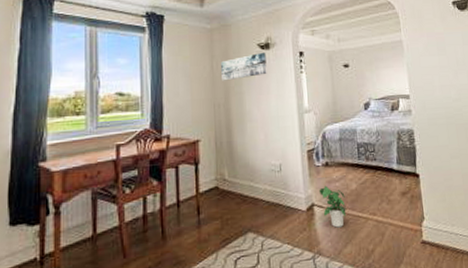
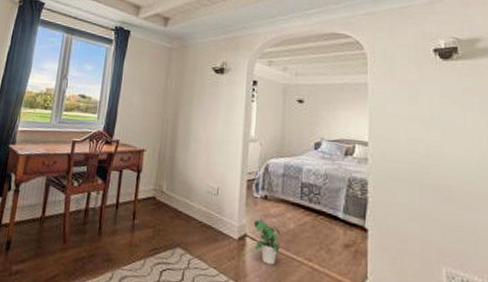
wall art: present [221,52,267,81] -> none [174,76,219,99]

